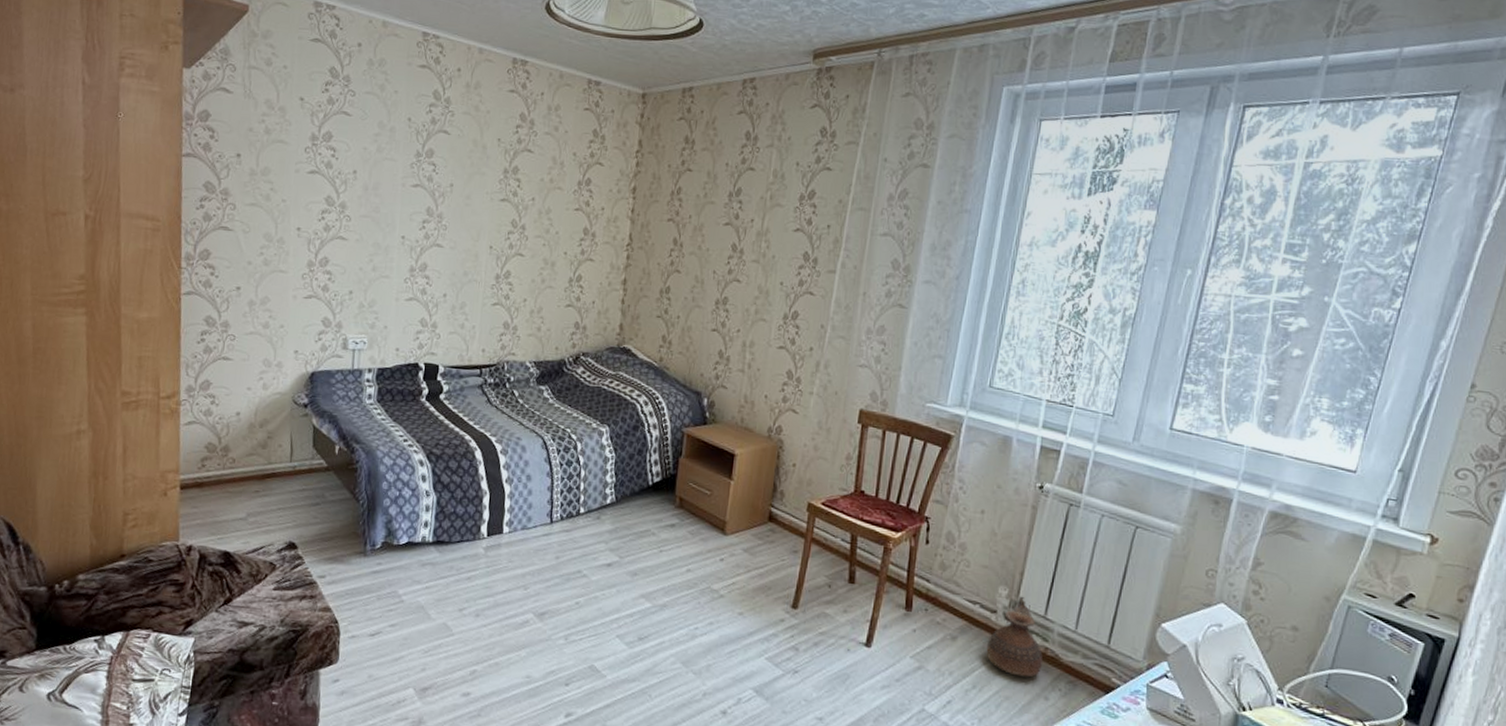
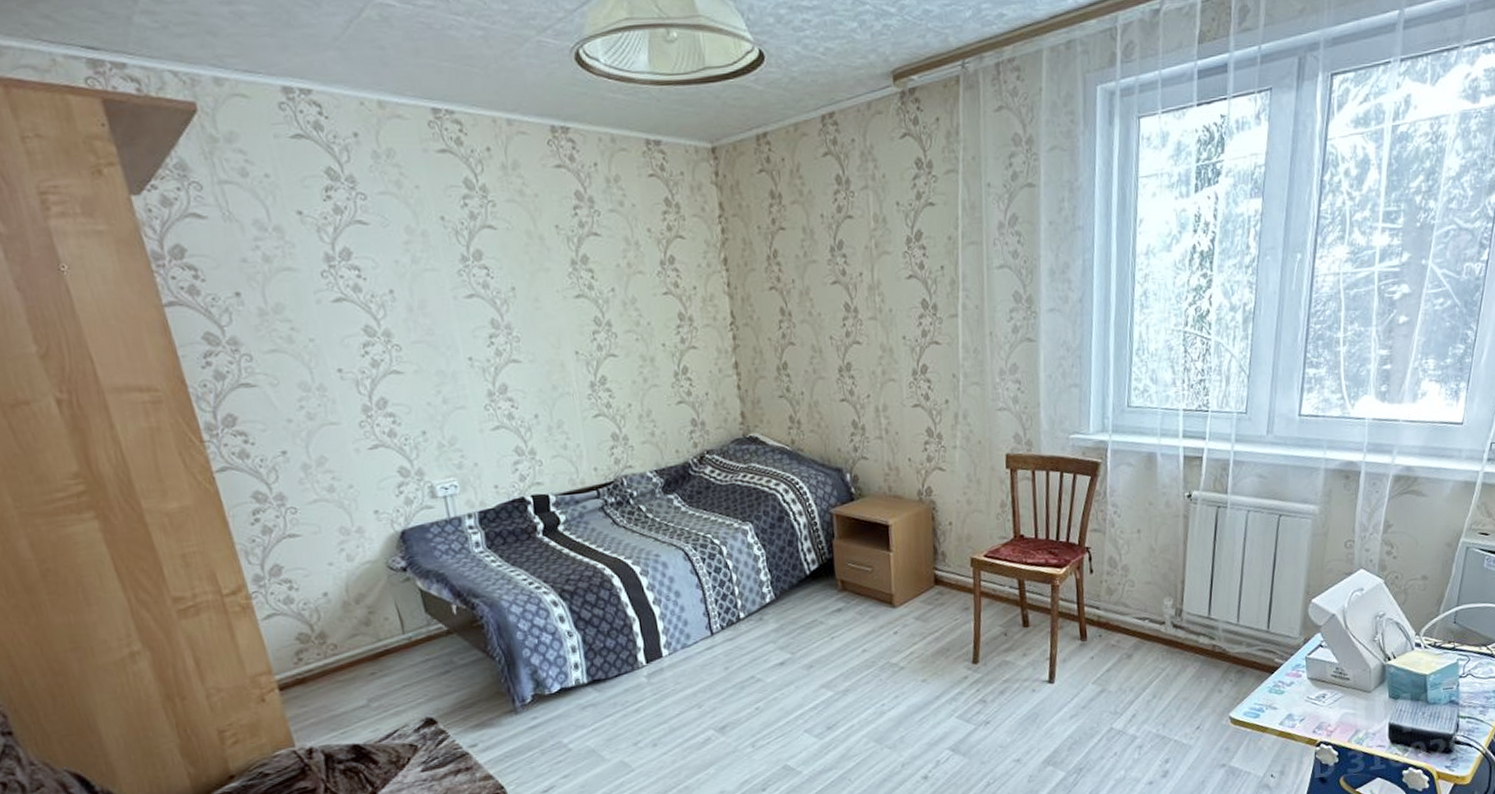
ceramic jug: present [986,596,1043,678] -> none [1160,602,1212,677]

